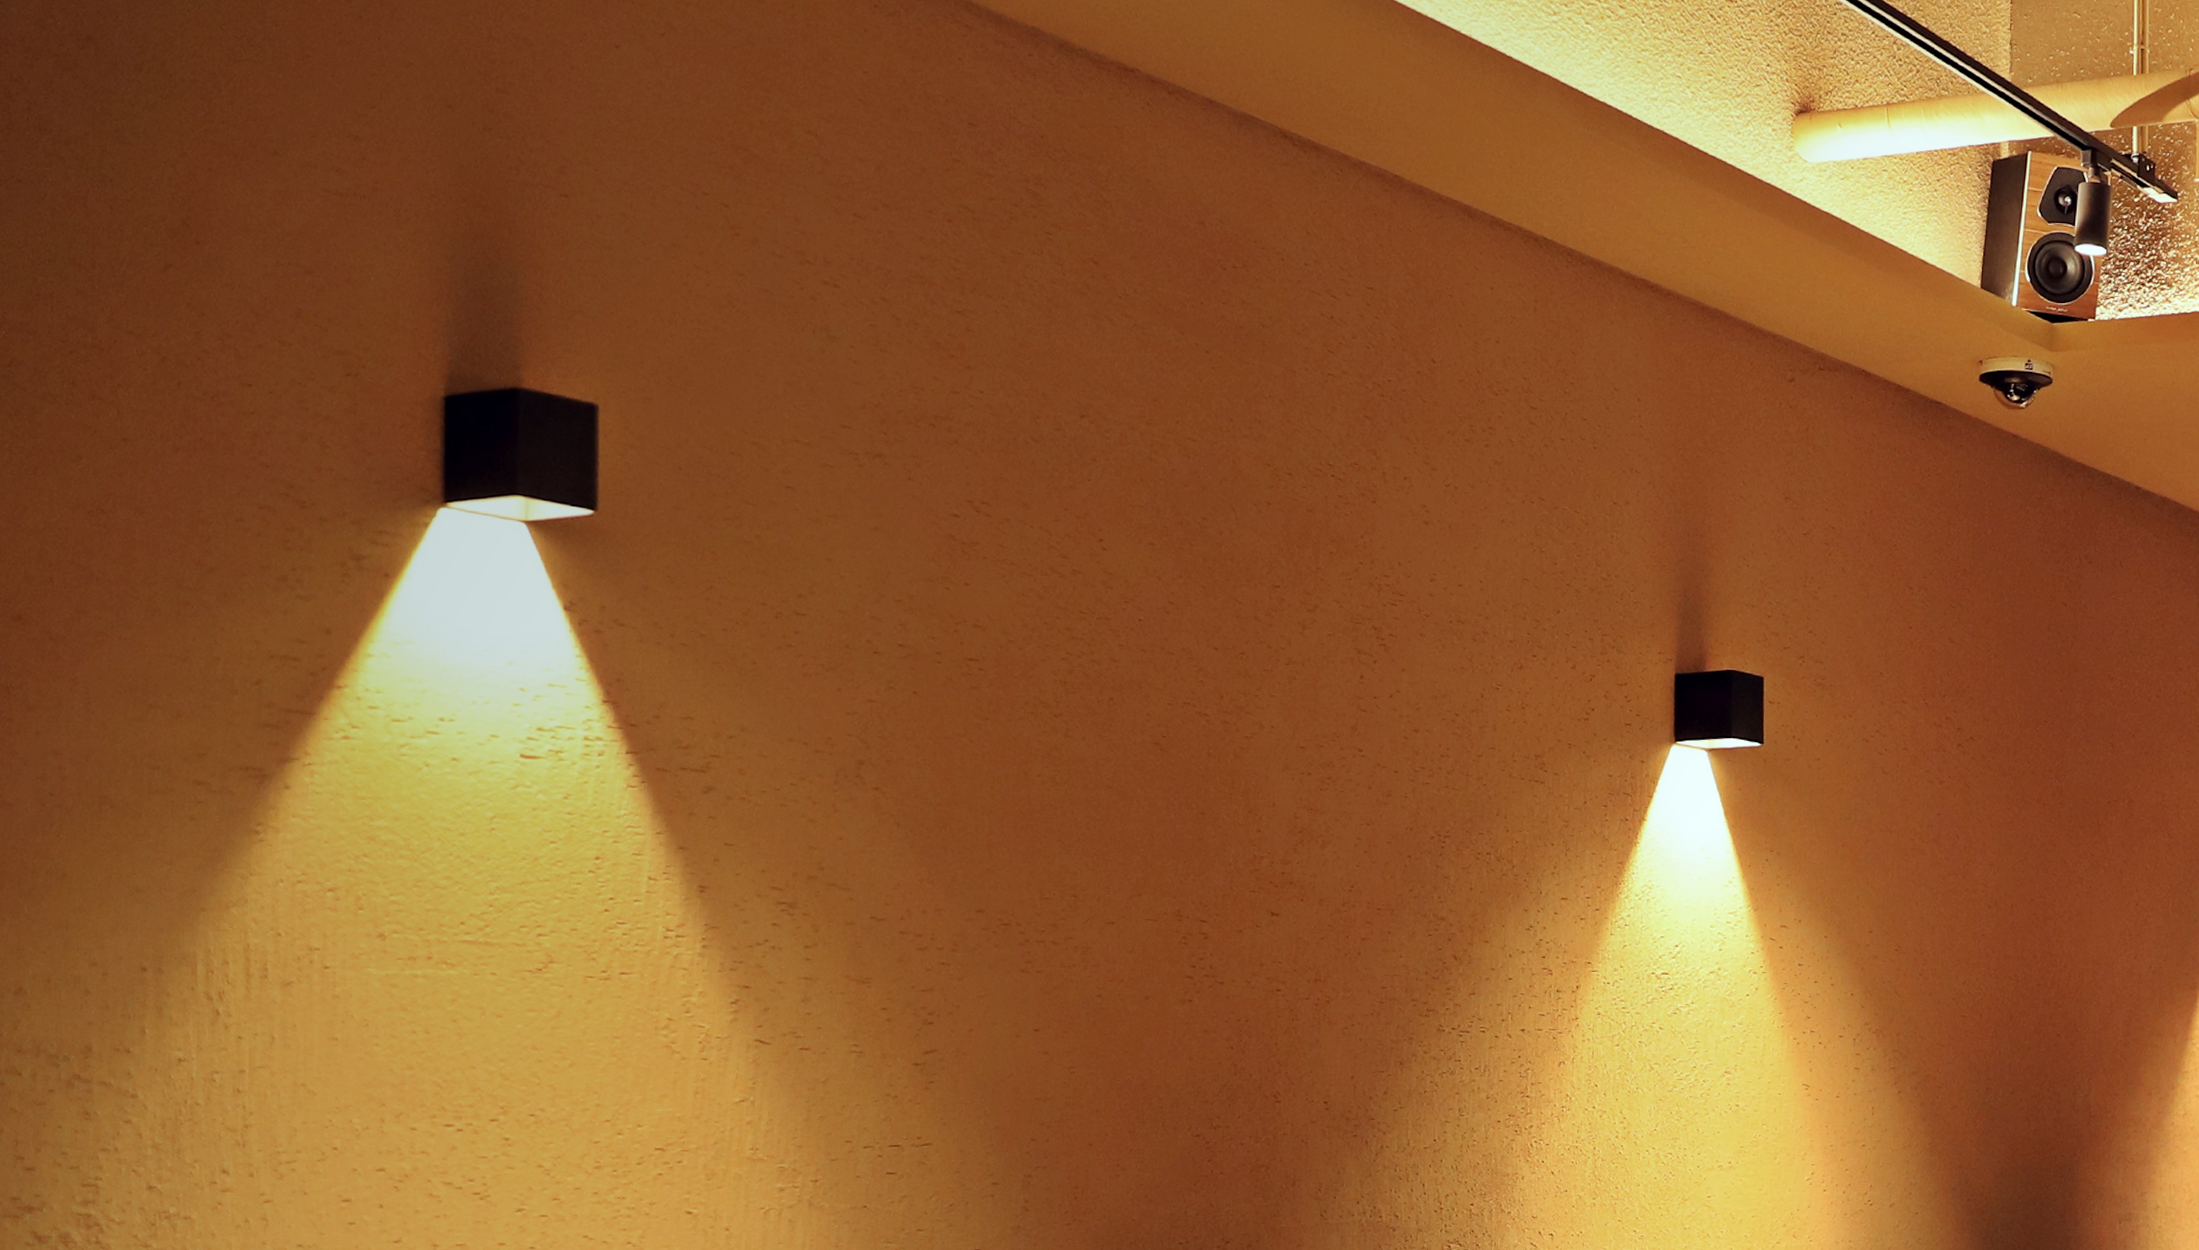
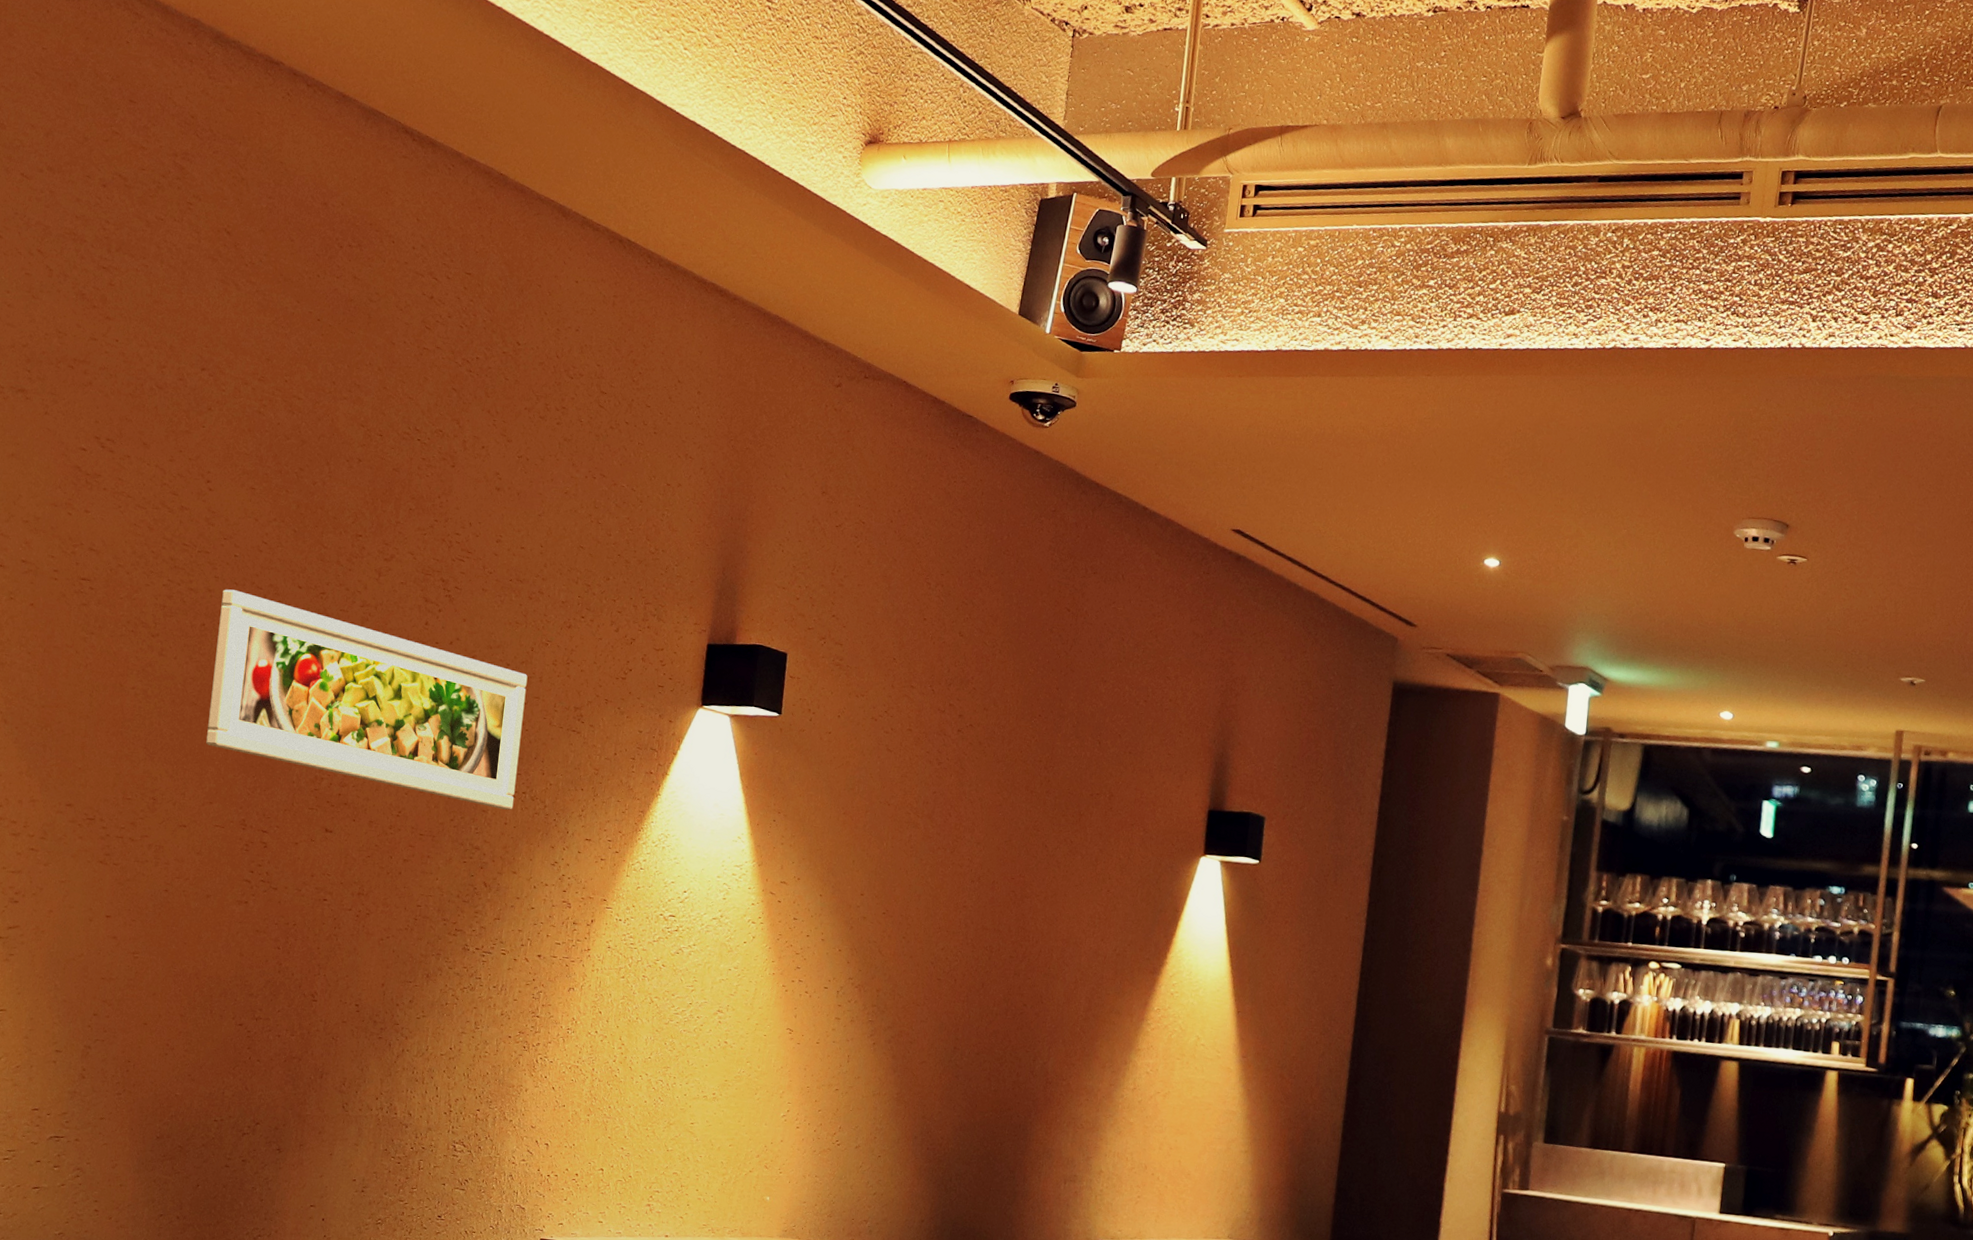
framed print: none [1128,657,1480,874] -> present [206,589,528,810]

